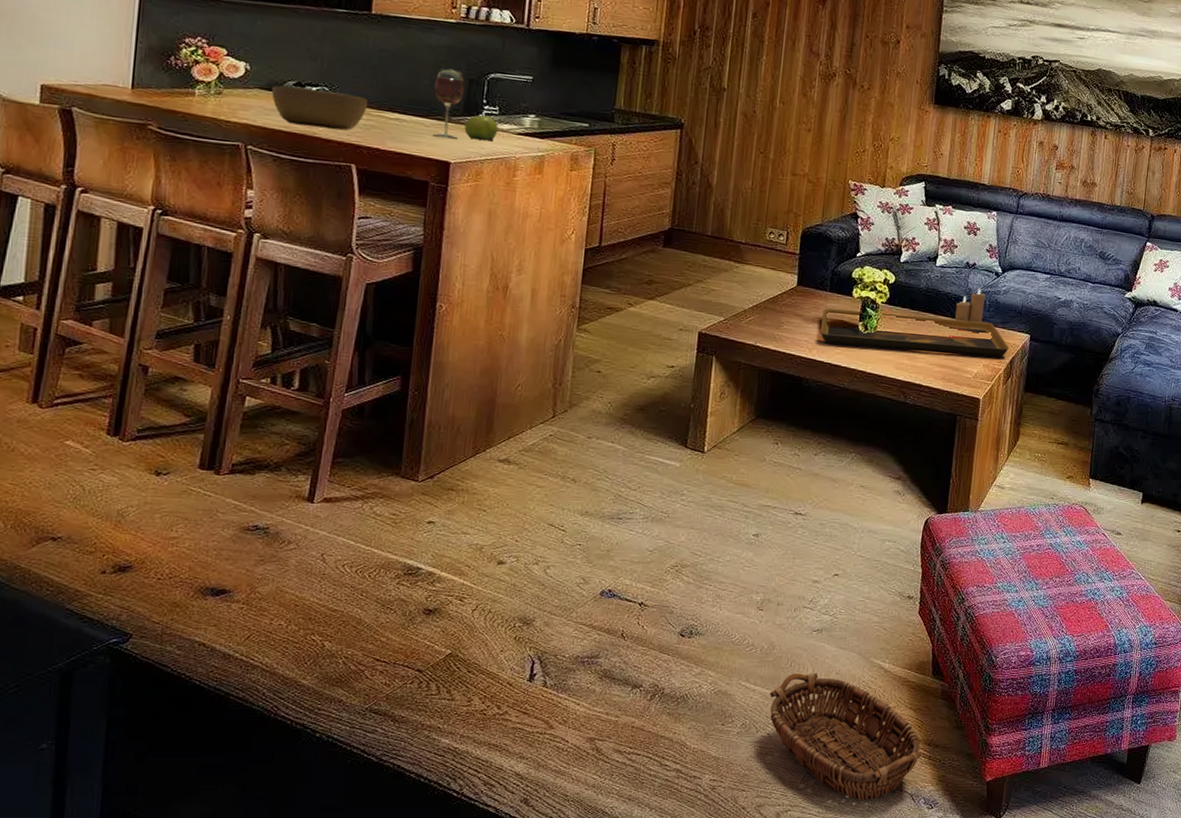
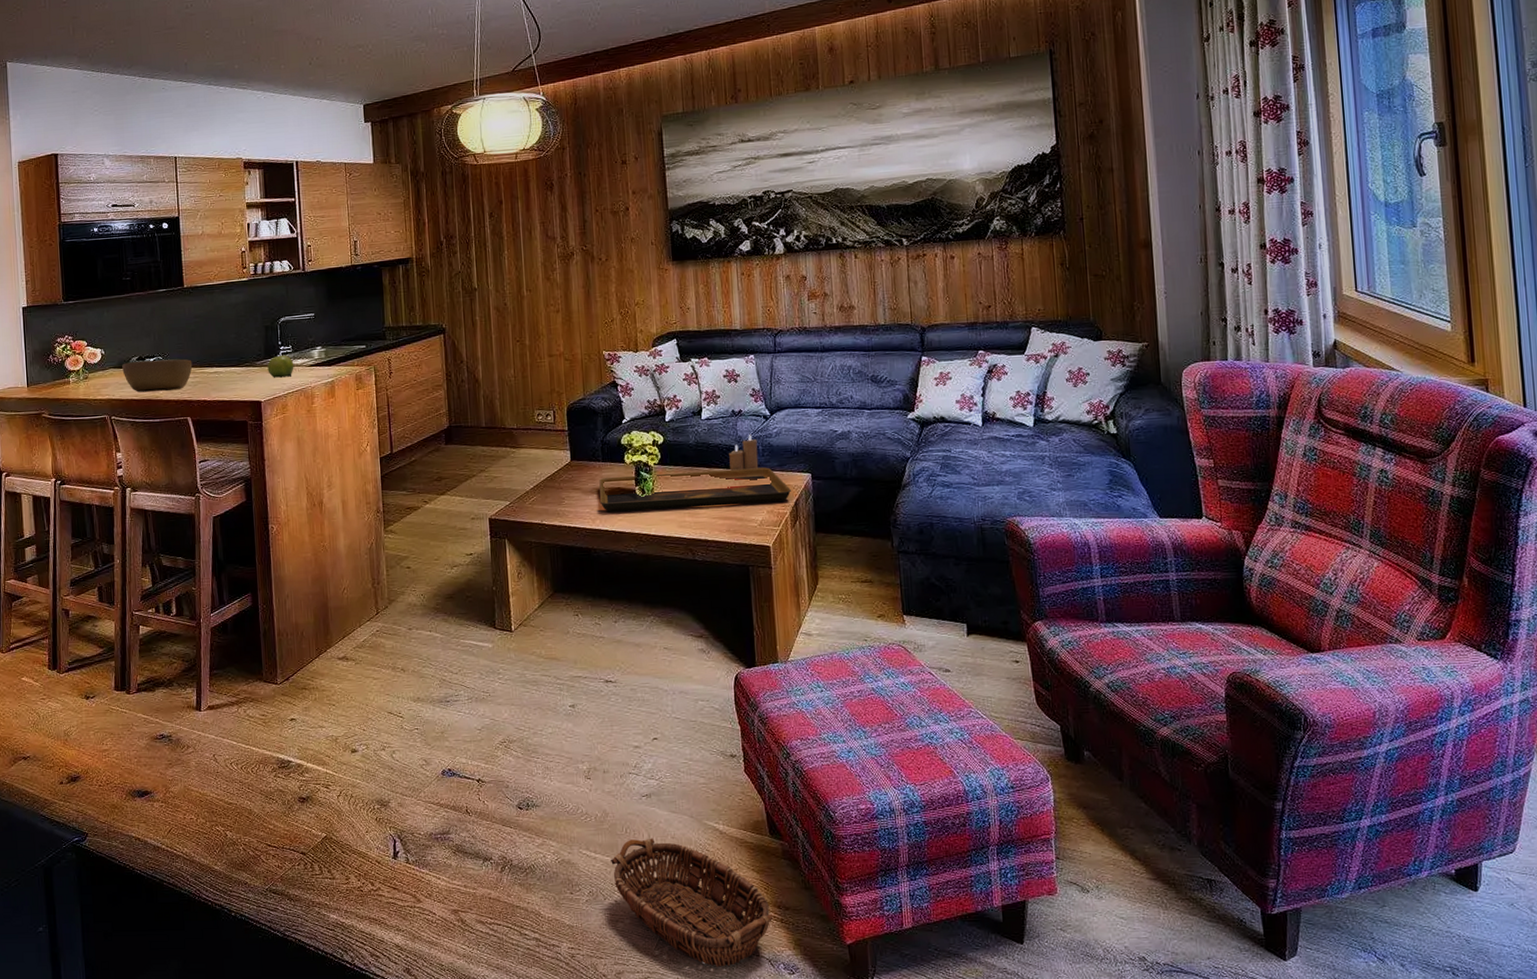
wineglass: present [432,67,466,140] -> none [239,320,265,382]

